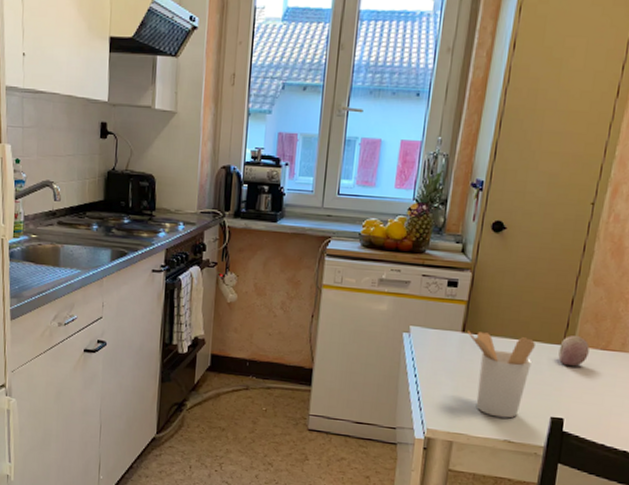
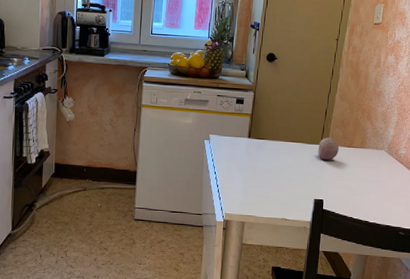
utensil holder: present [467,331,535,419] -> none [252,137,301,202]

